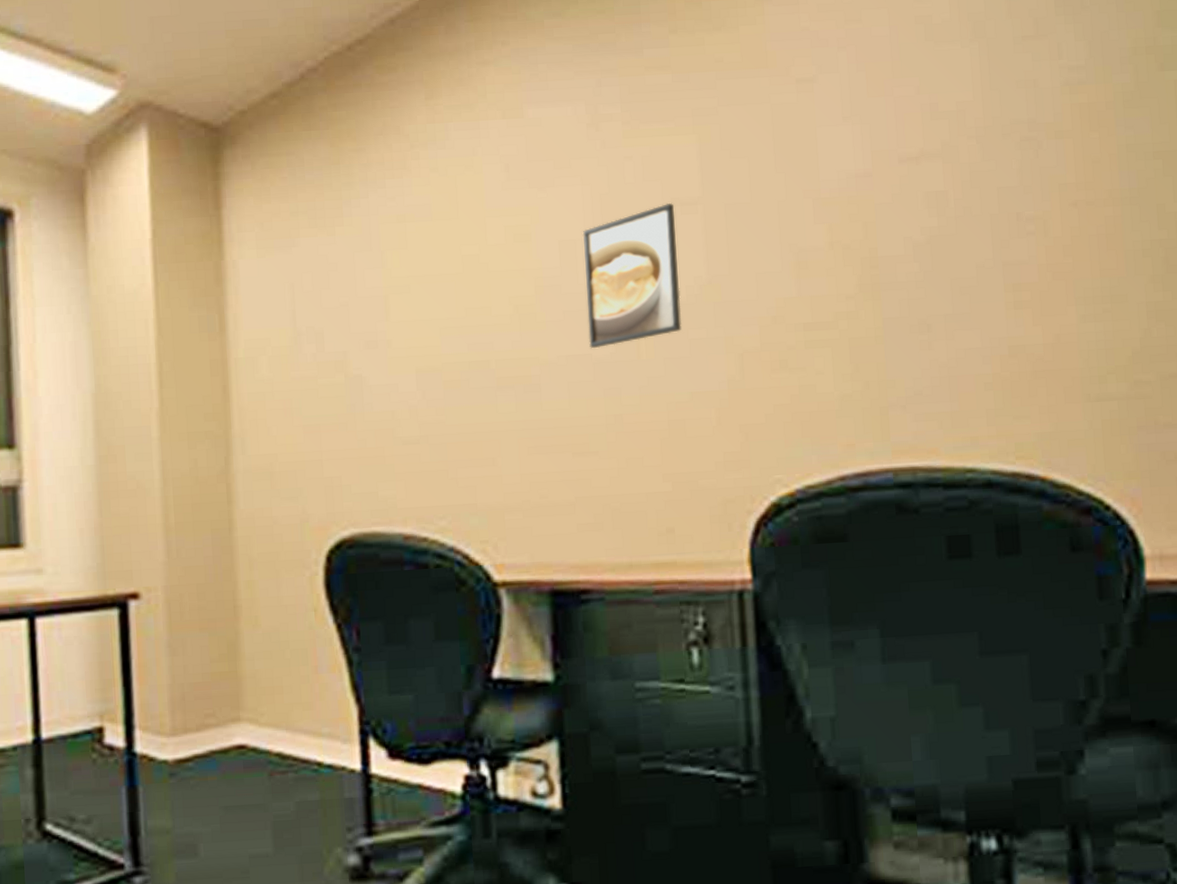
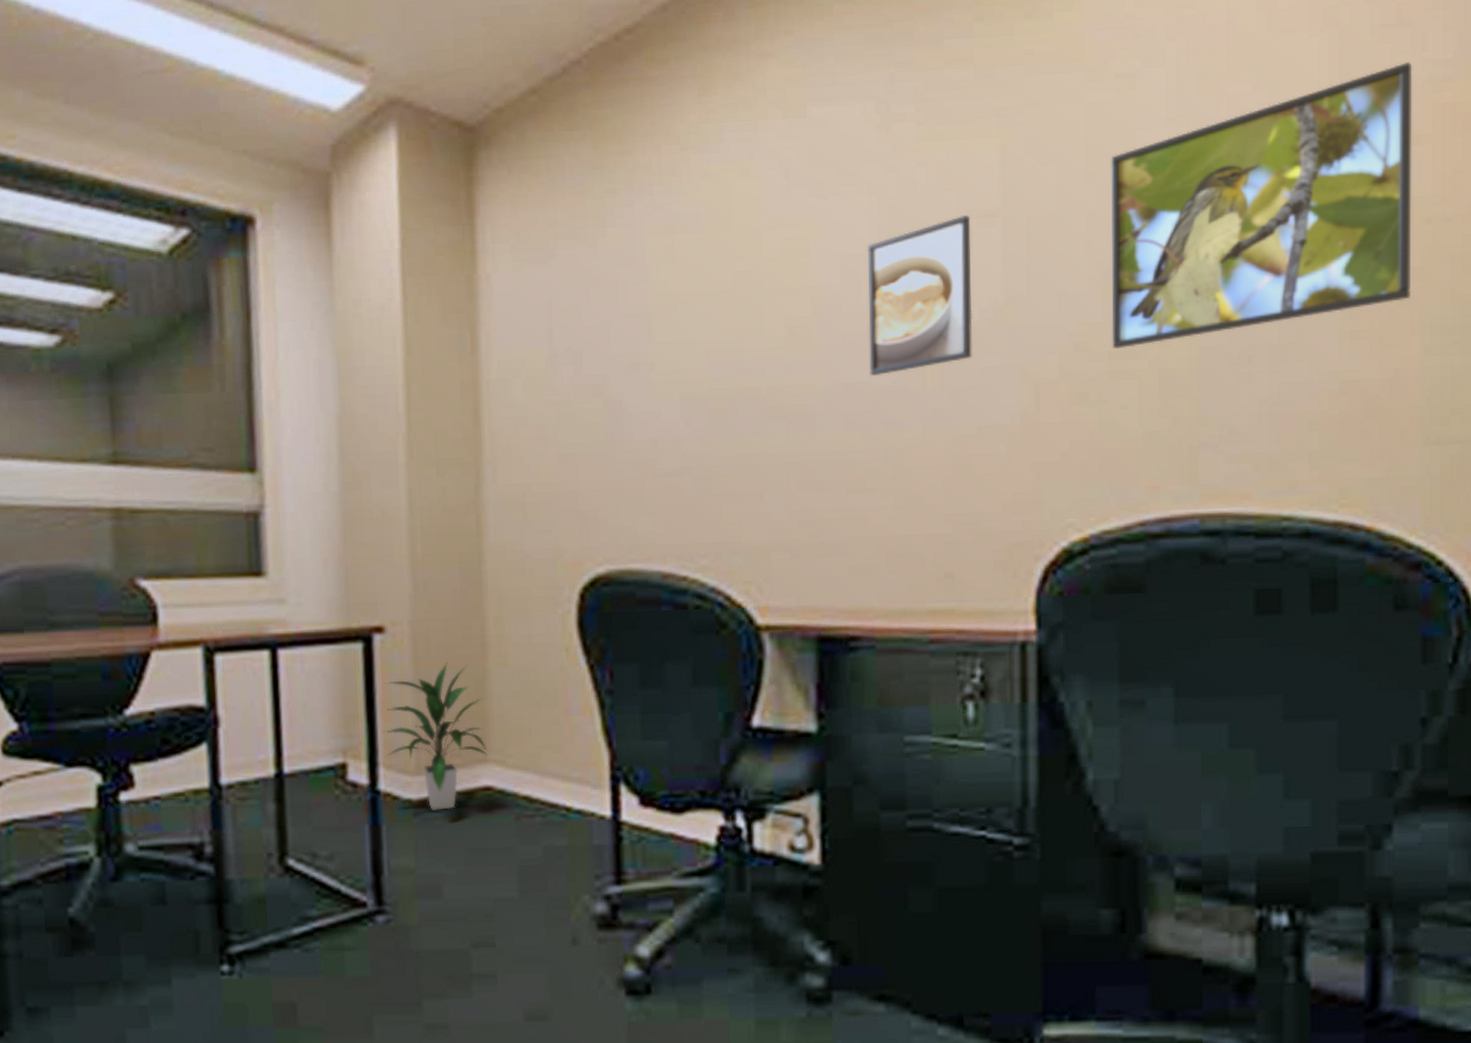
indoor plant: none [139,626,243,771] -> present [383,662,490,811]
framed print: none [795,68,1065,321] -> present [1110,62,1413,350]

